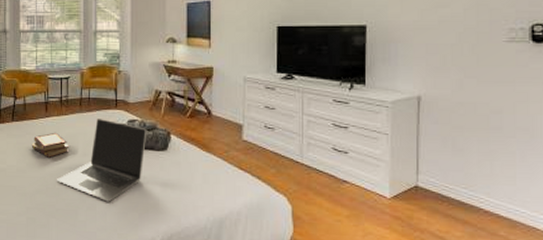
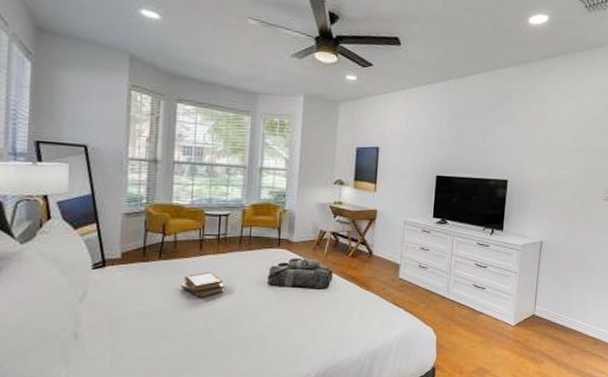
laptop: present [57,117,147,202] -> none [209,256,309,341]

